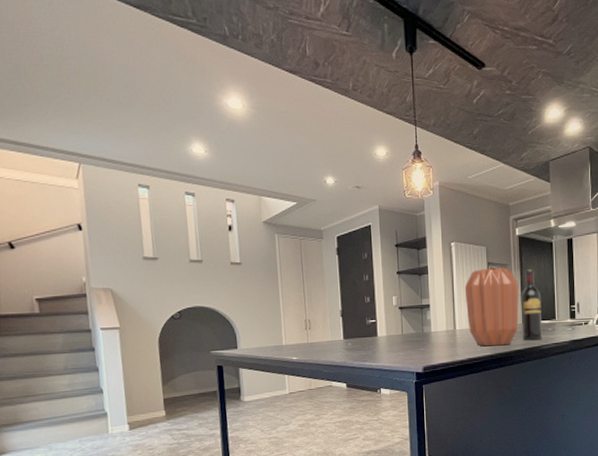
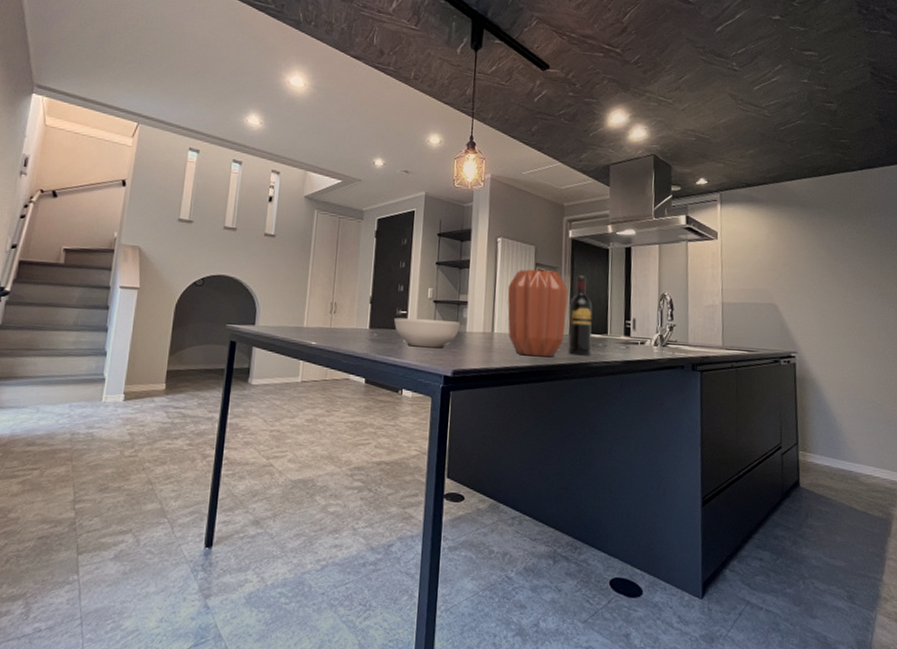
bowl: none [364,324,425,351] -> present [393,317,461,348]

